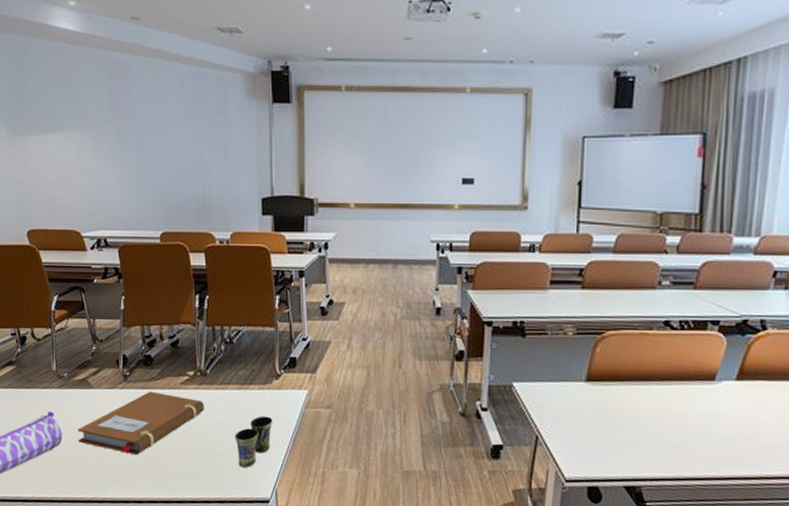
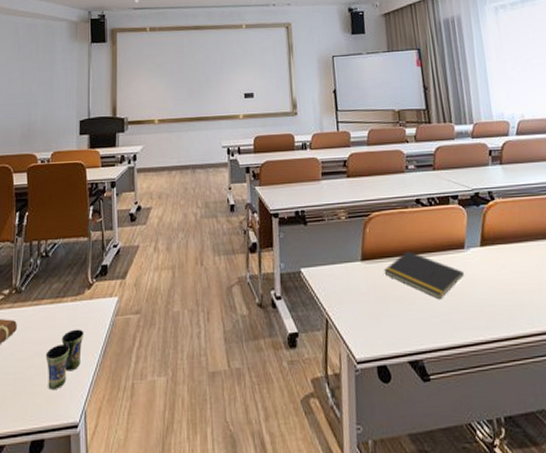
notepad: none [611,376,708,431] -> present [384,251,464,300]

